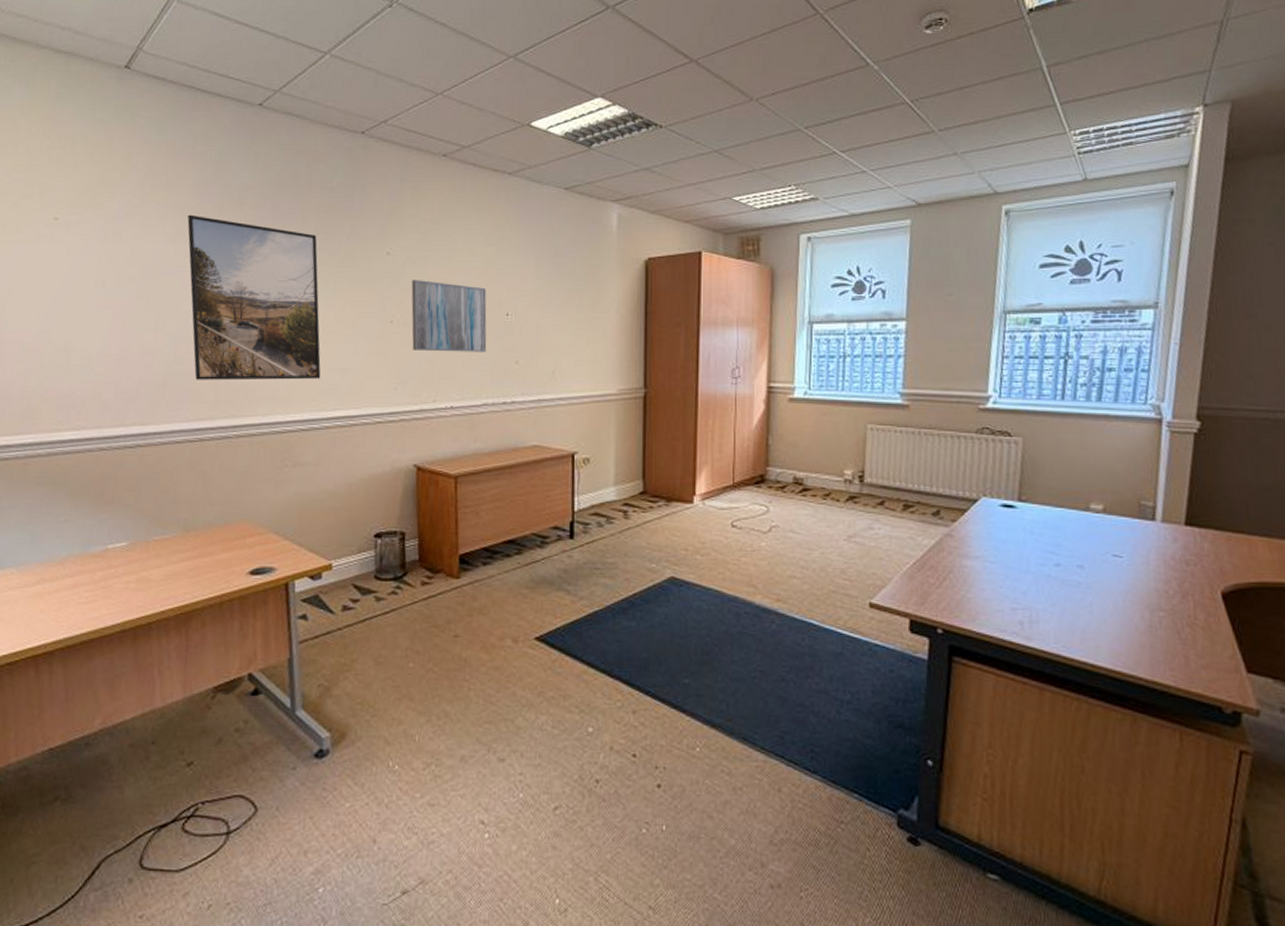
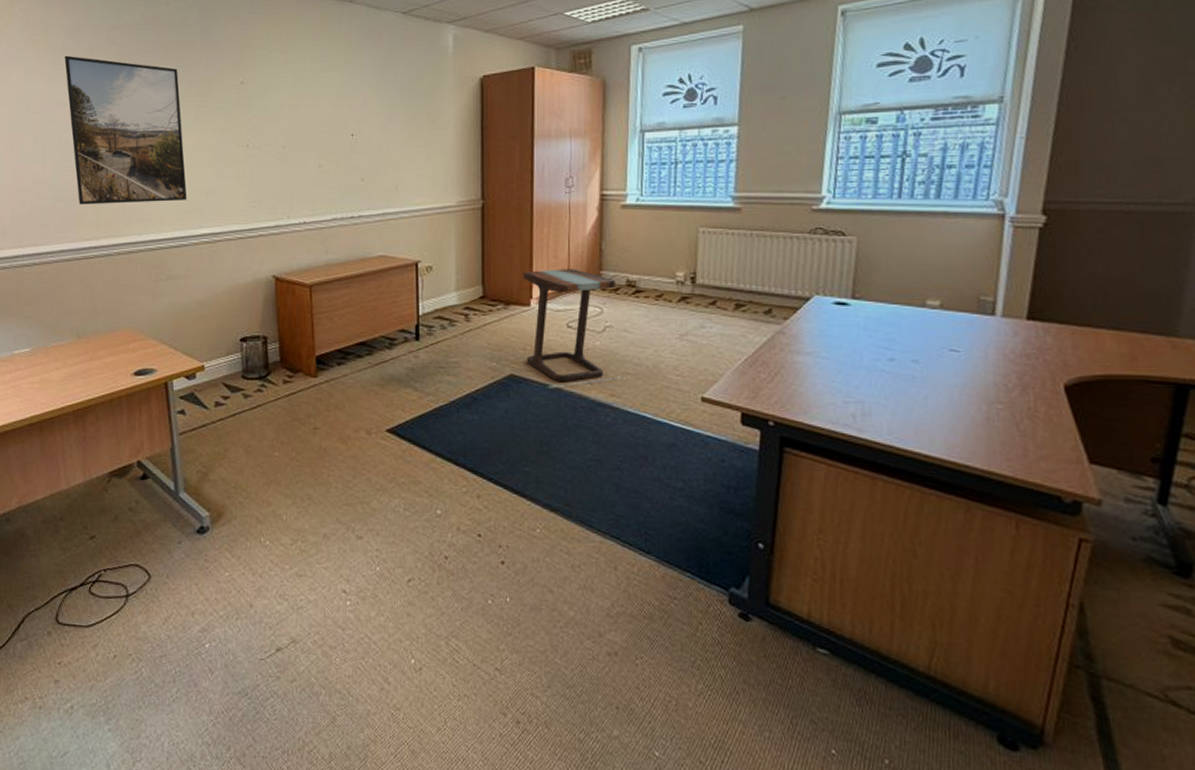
wall art: present [411,280,487,352] -> none [264,106,335,172]
side table: none [686,464,792,592] -> present [523,269,626,388]

